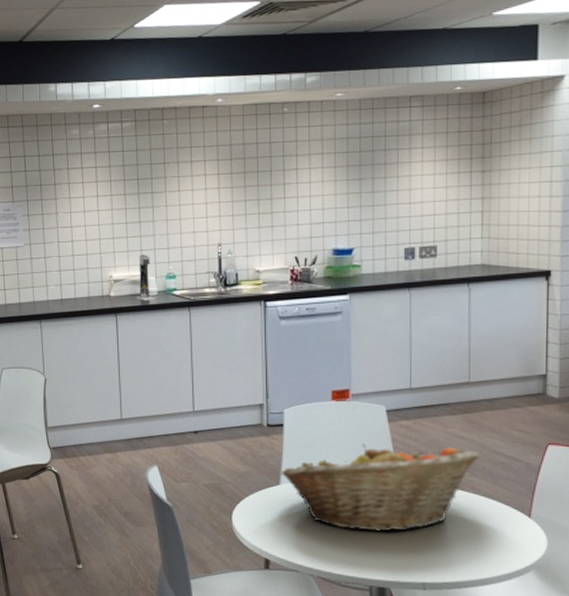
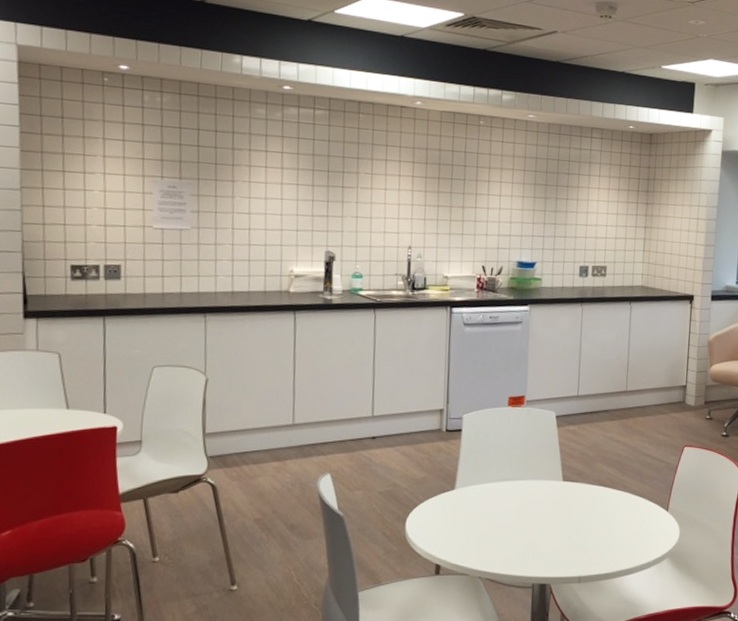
fruit basket: present [281,444,480,533] -> none [457,448,632,532]

